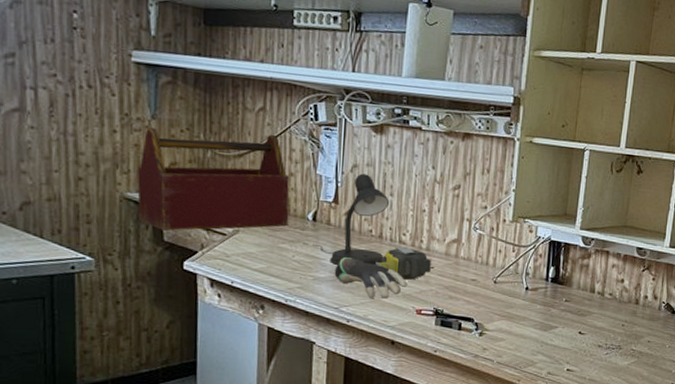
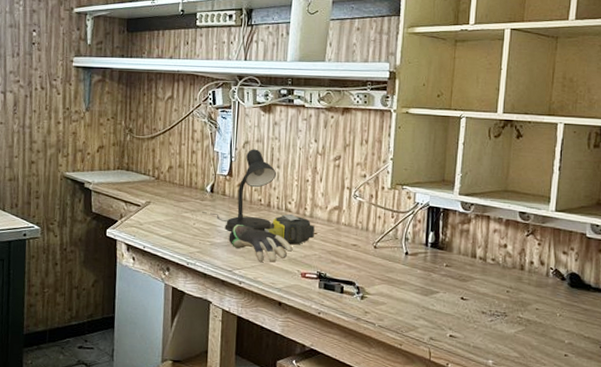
toolbox: present [137,127,290,232] -> none [73,118,192,204]

